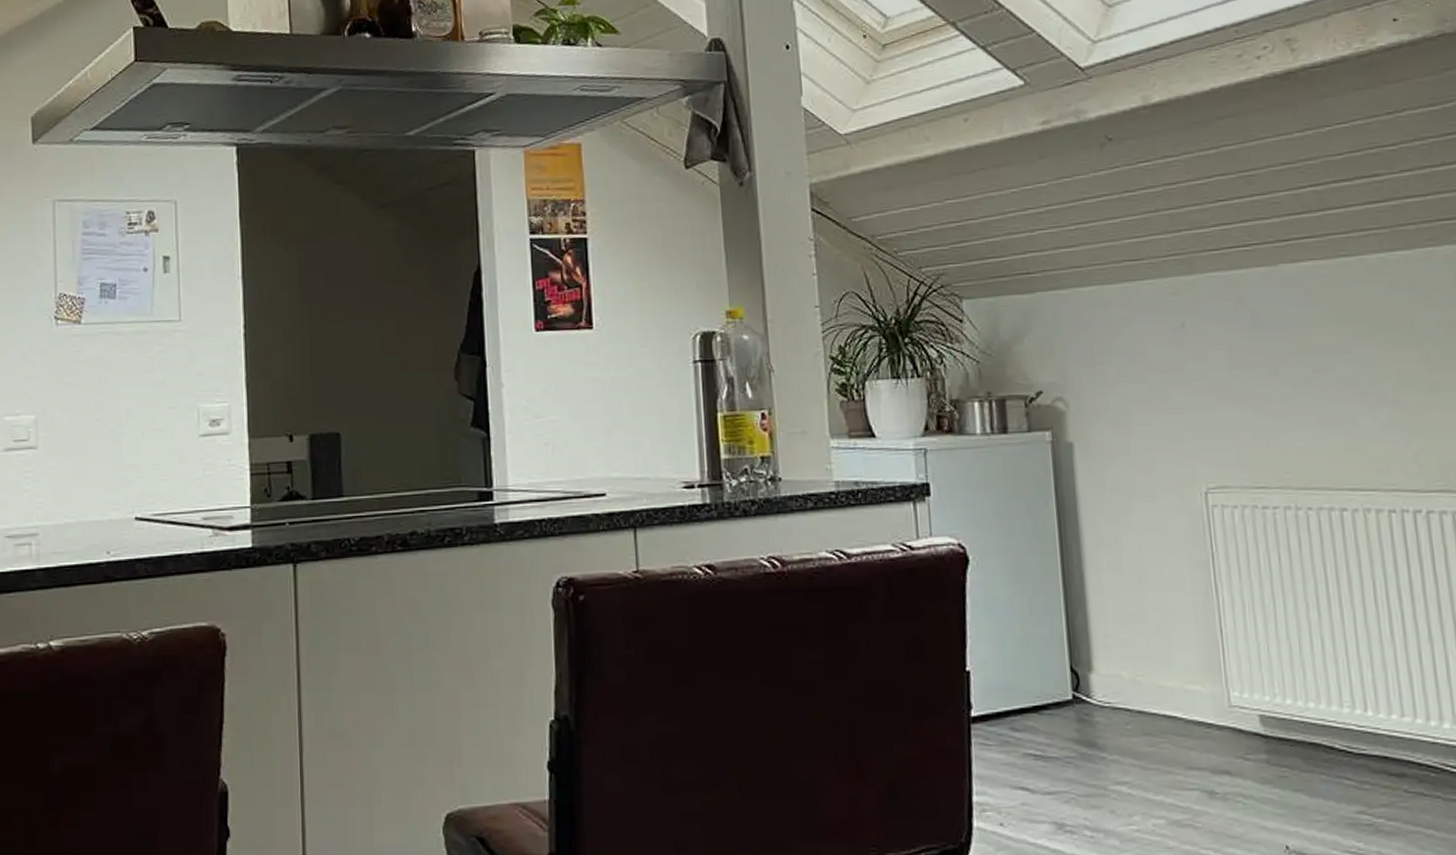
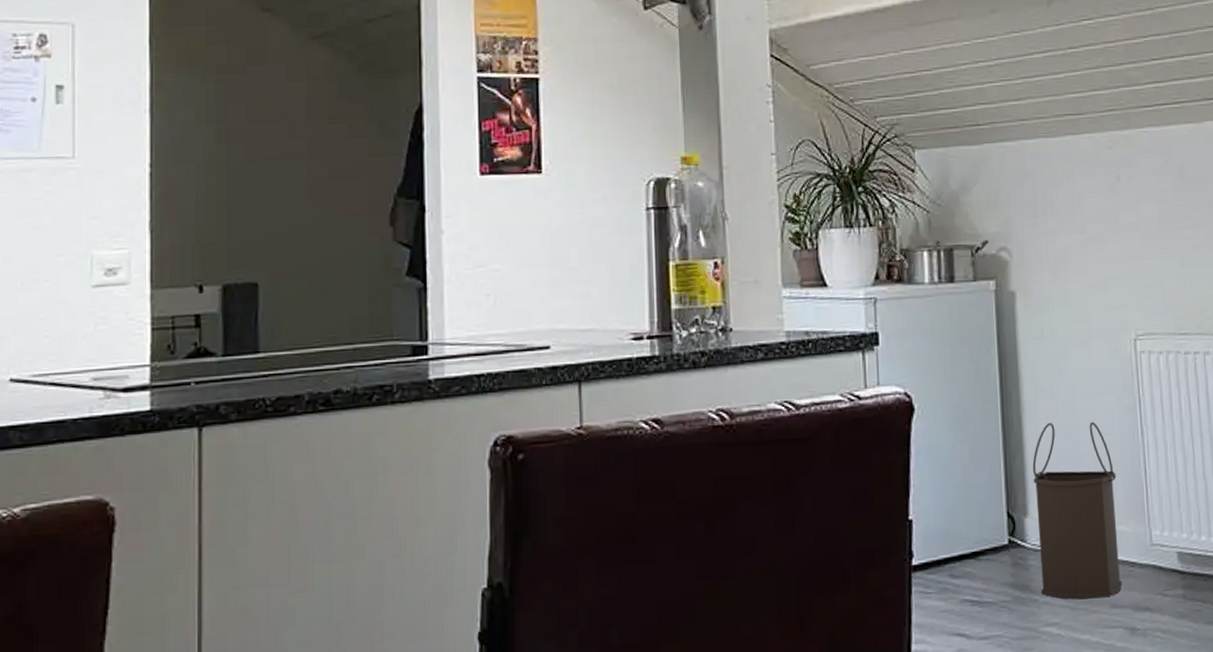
basket: none [1096,577,1199,759] -> present [1032,421,1123,600]

